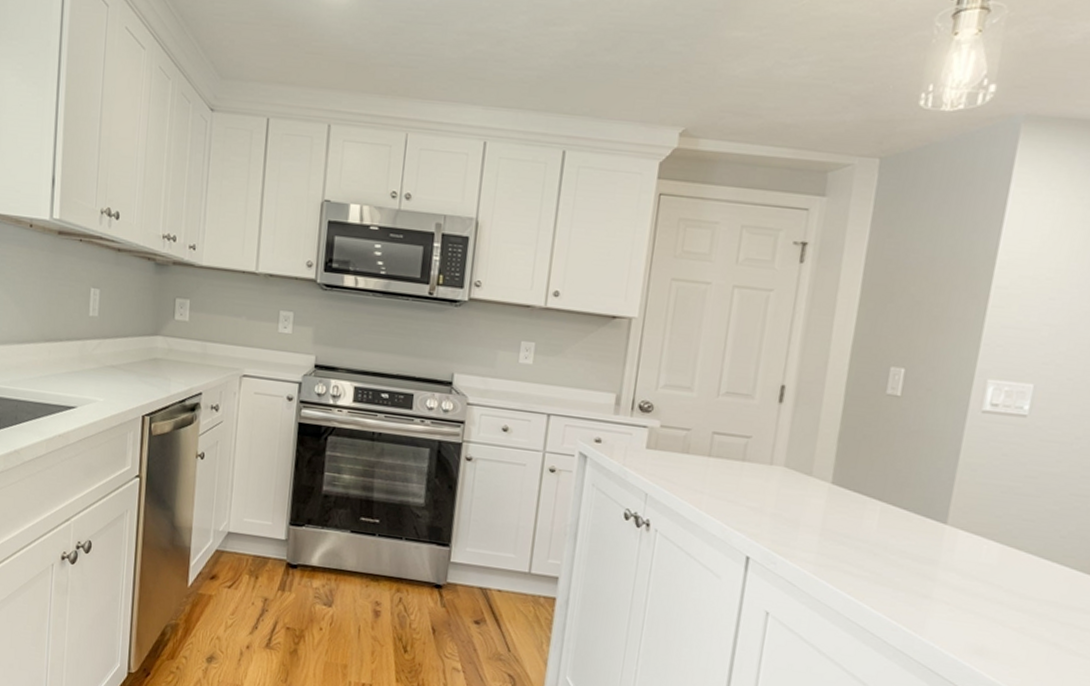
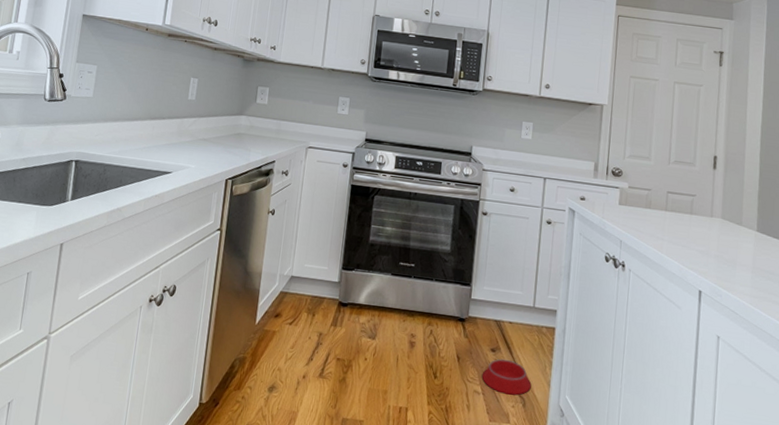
pet bowl: none [462,632,524,674] -> present [481,358,532,395]

